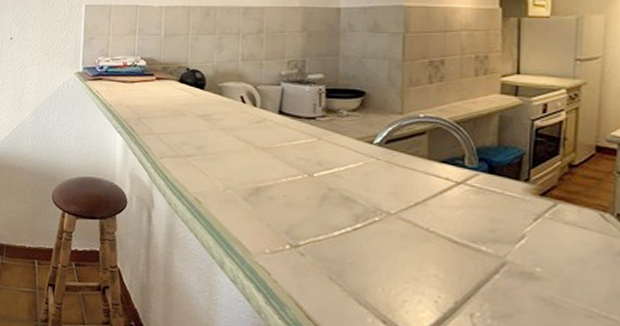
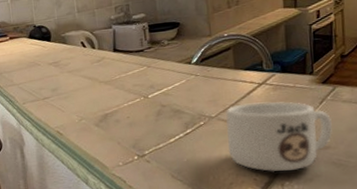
mug: none [405,203,547,300] -> present [225,101,332,172]

